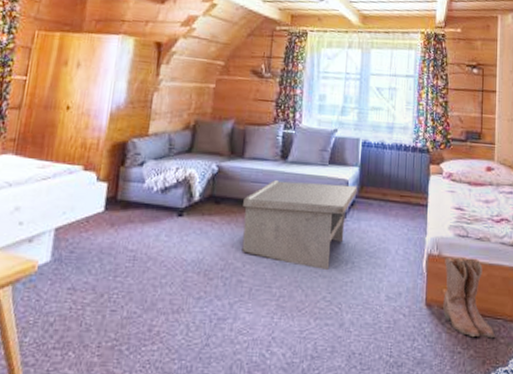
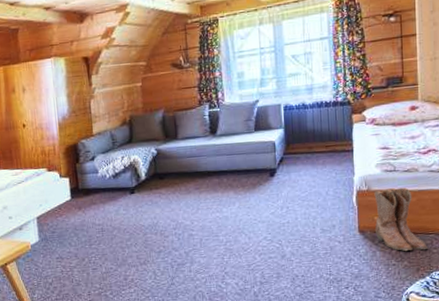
coffee table: present [242,180,358,271] -> none [183,145,284,217]

